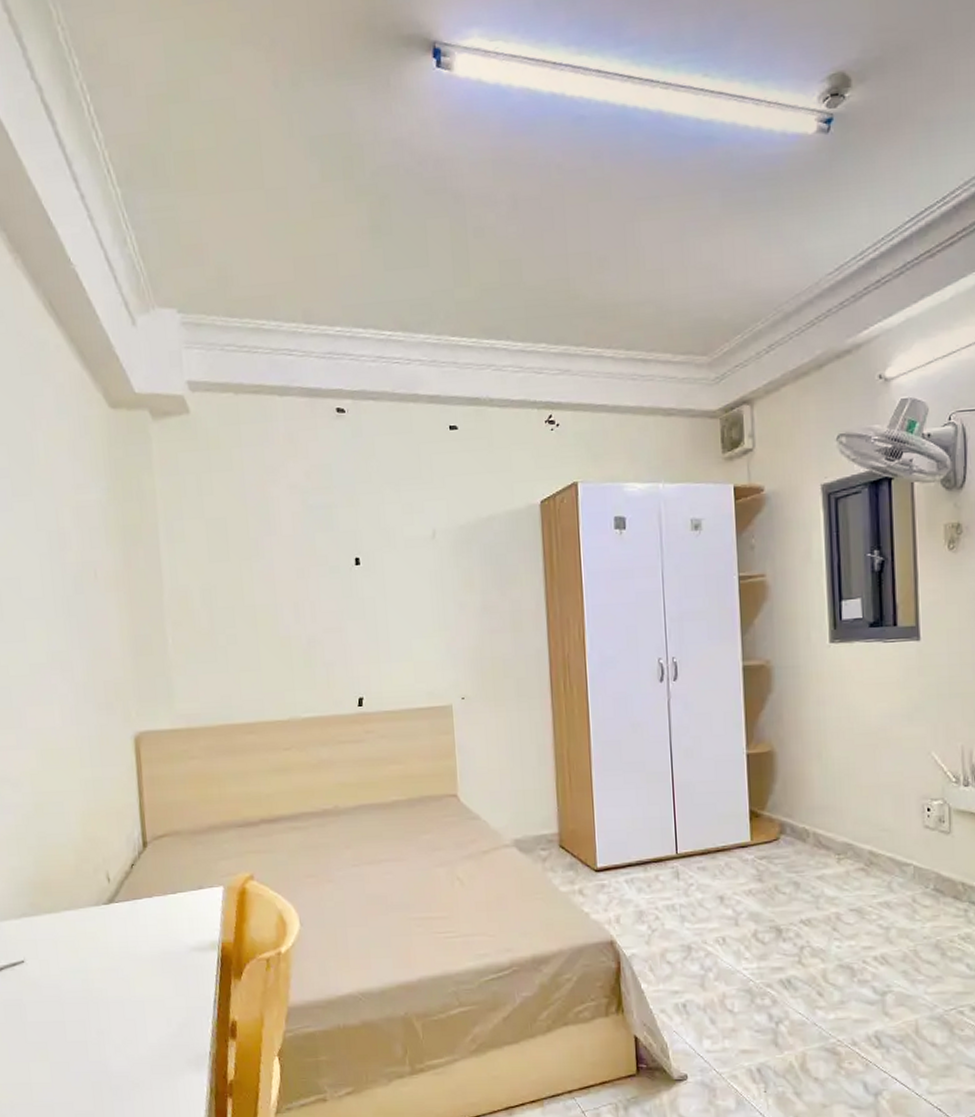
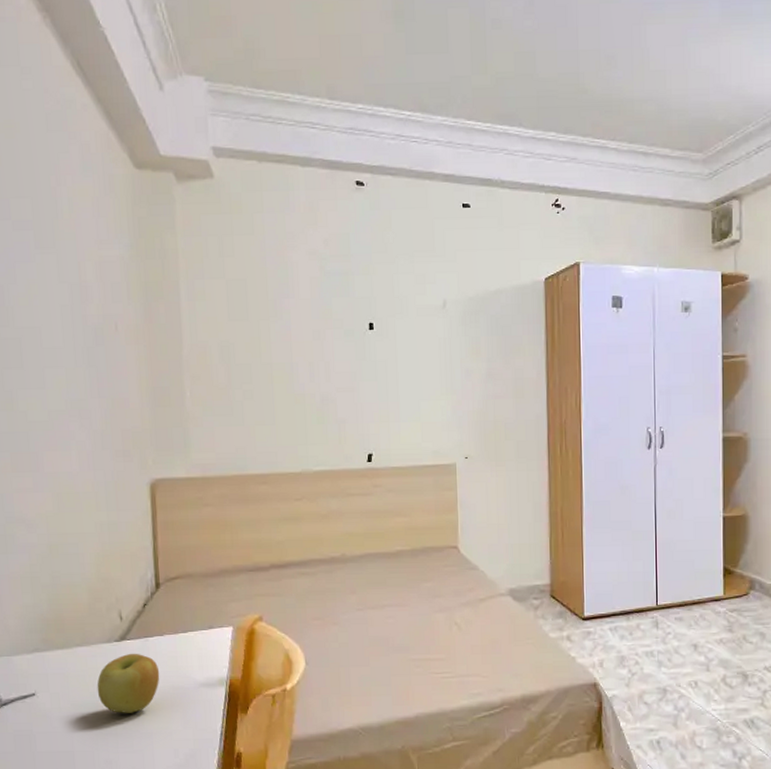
apple: none [86,916,150,981] -> present [97,653,160,713]

